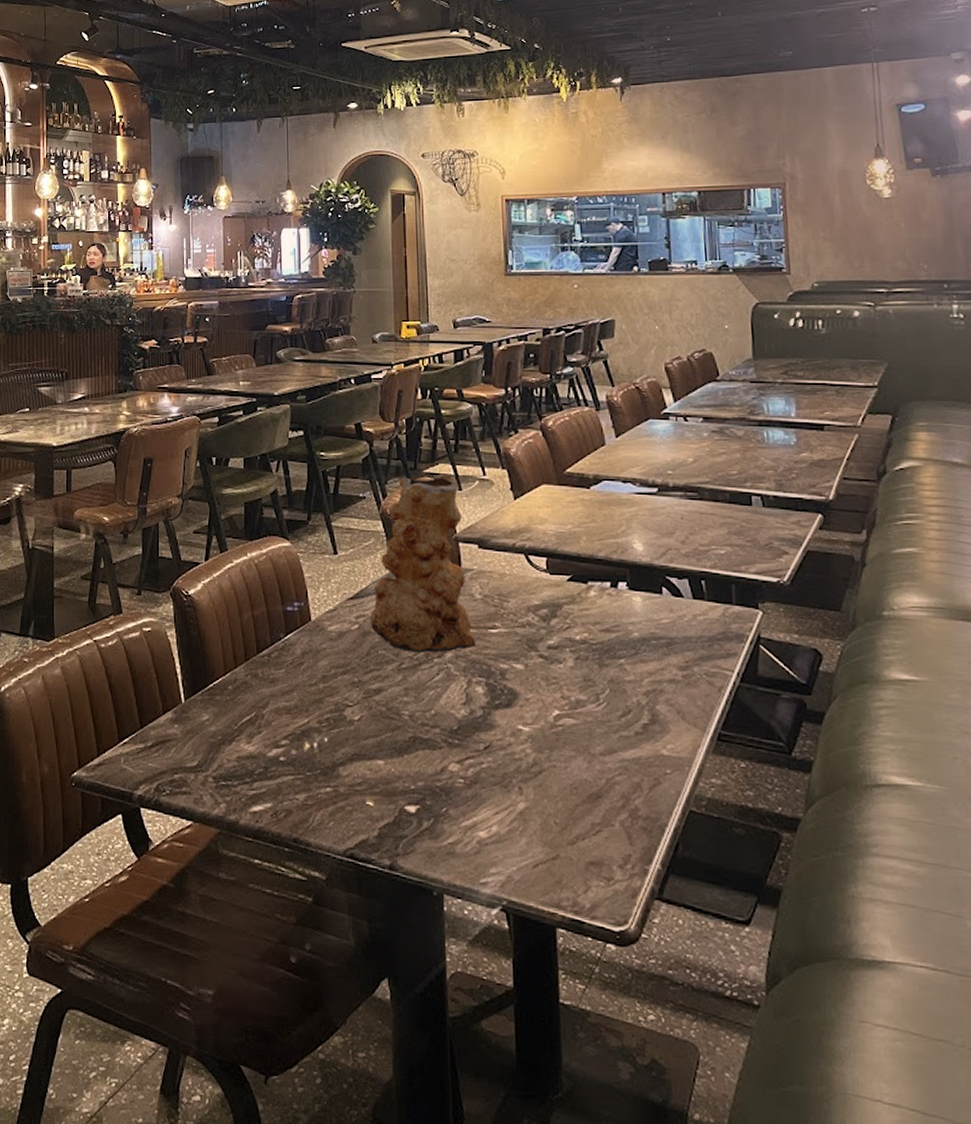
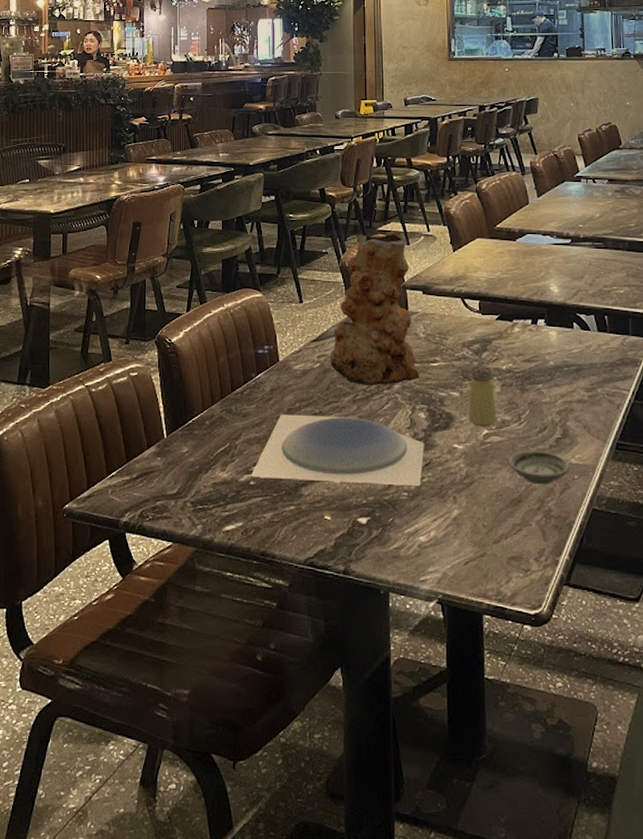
plate: none [281,681,483,773] -> present [251,414,425,487]
saltshaker: none [535,635,570,707] -> present [468,366,497,427]
saucer: none [584,736,661,779] -> present [508,450,570,485]

